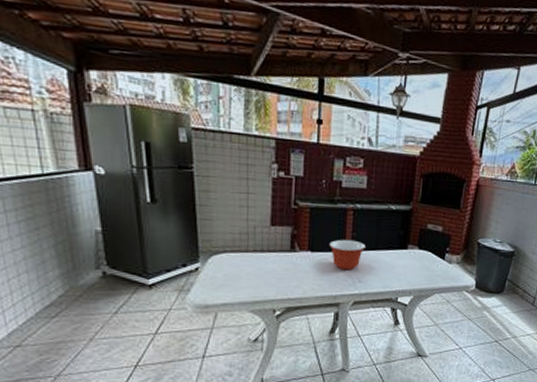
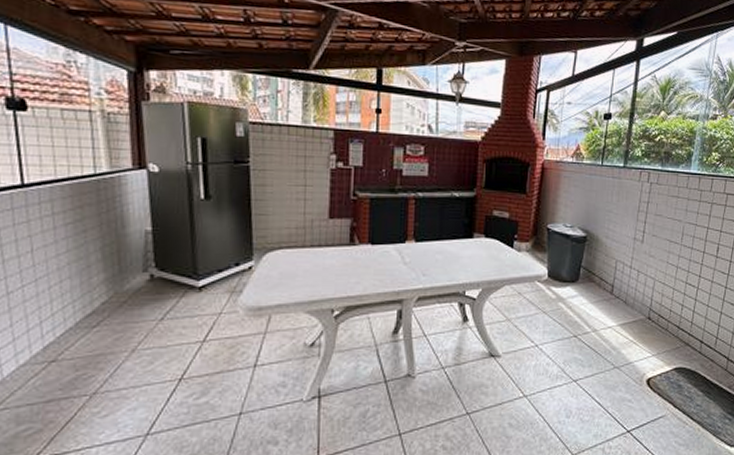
mixing bowl: present [329,239,365,271] -> none [390,230,429,263]

